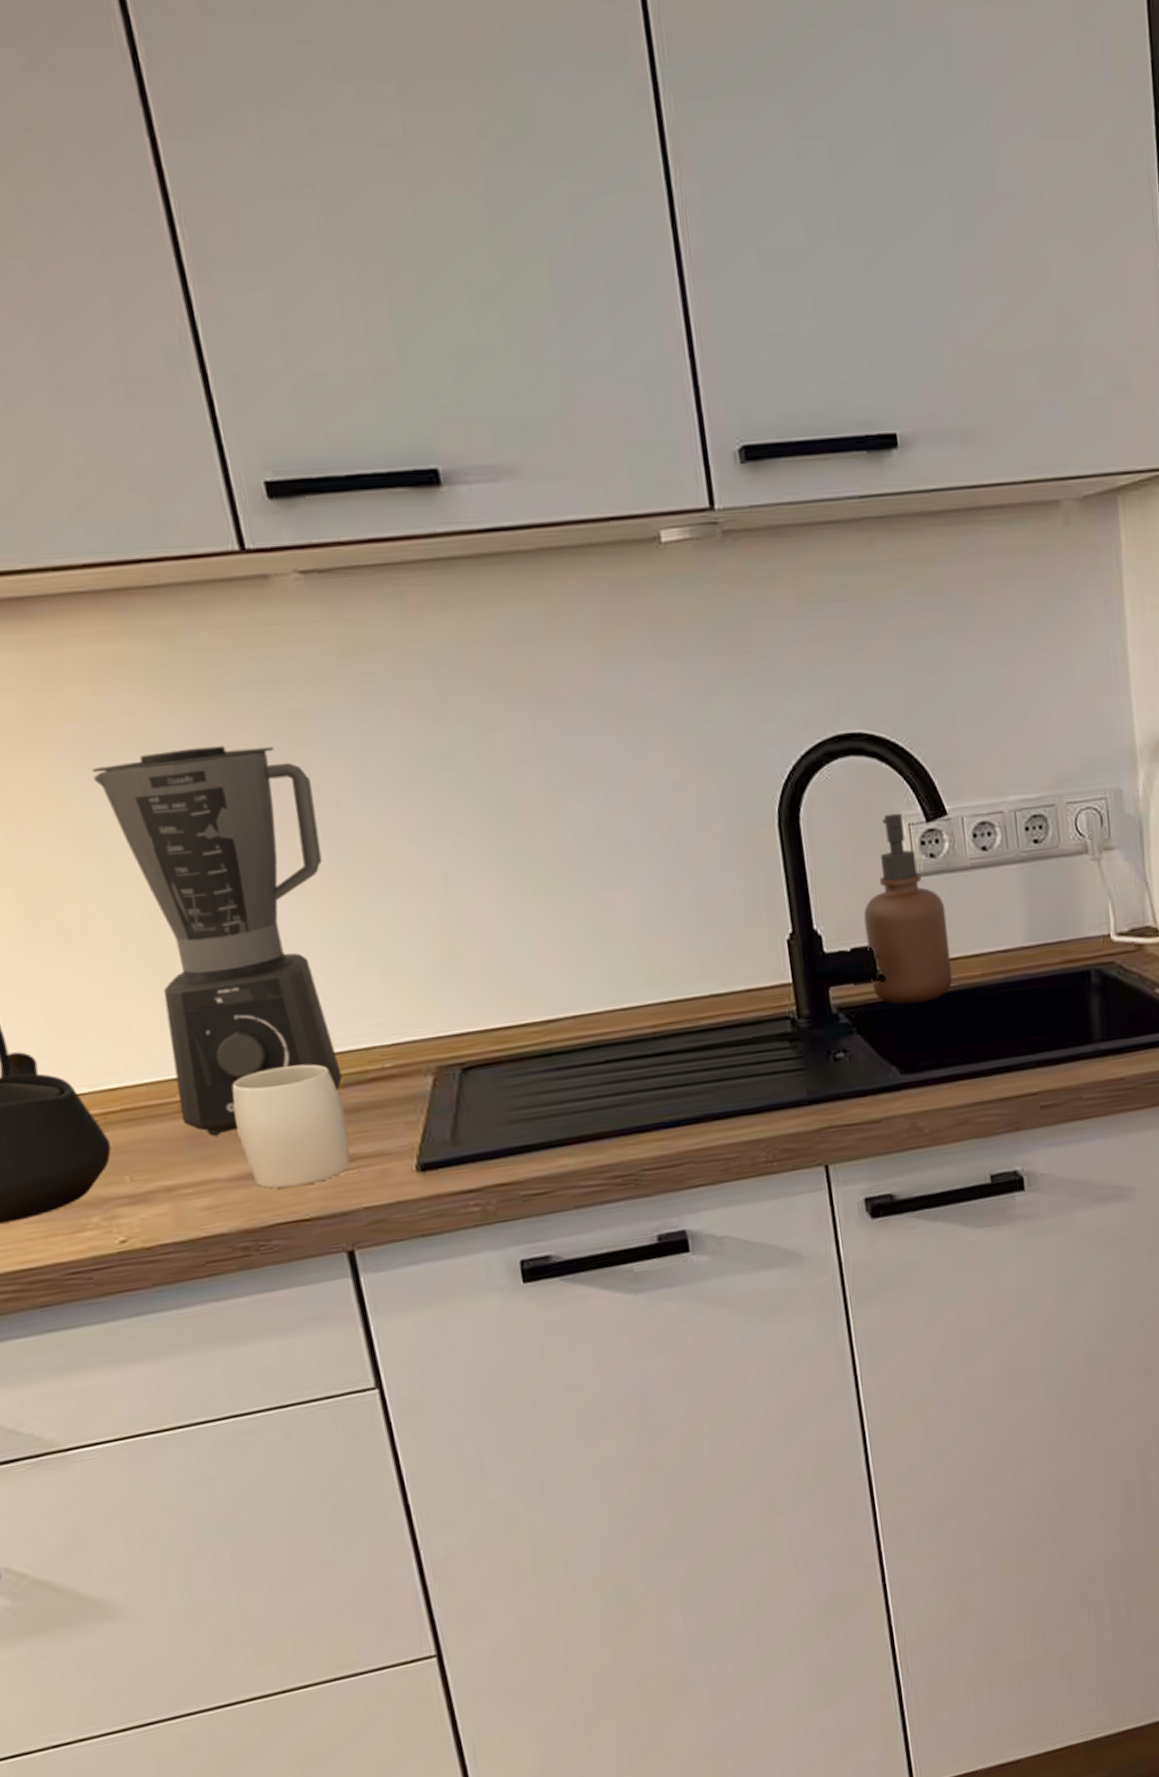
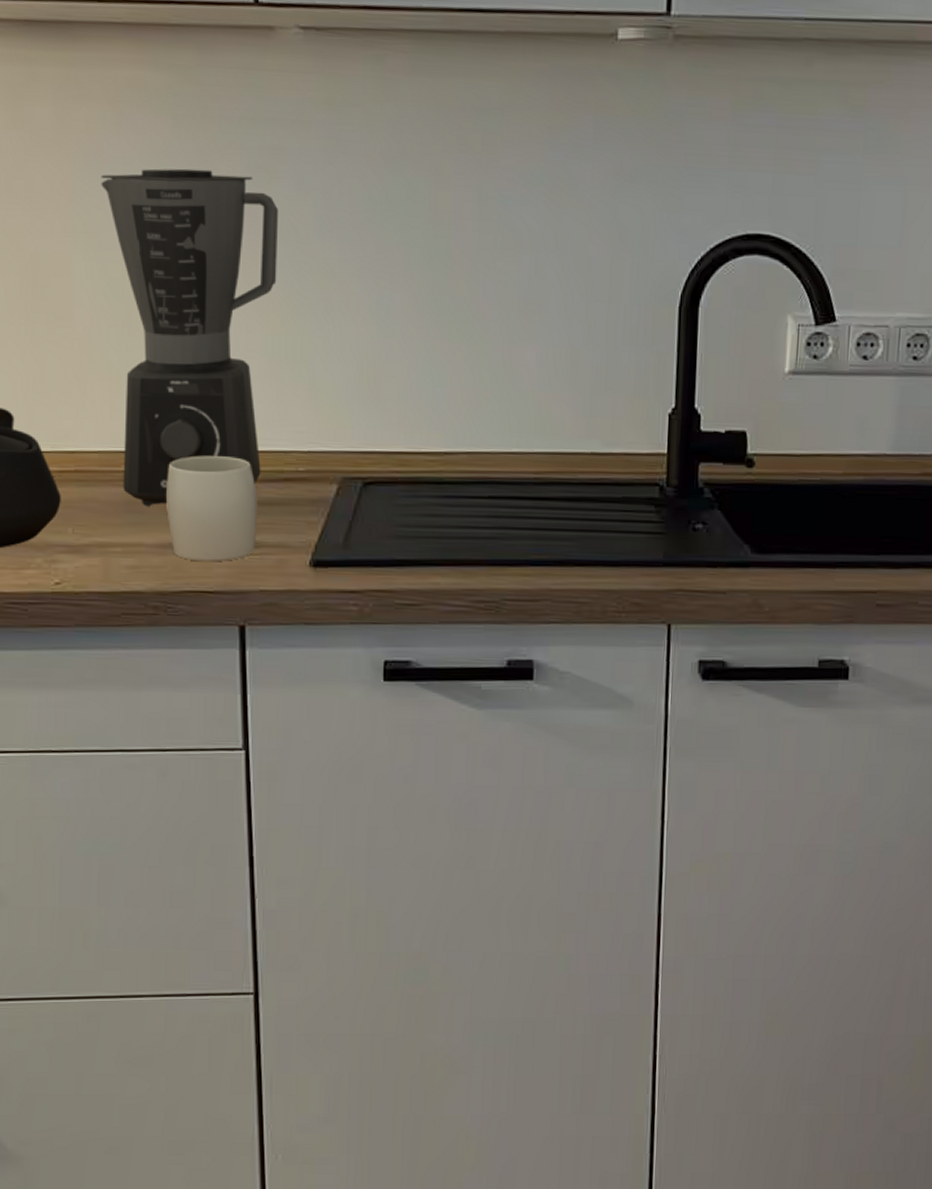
soap dispenser: present [863,812,953,1005] -> none [739,312,819,491]

